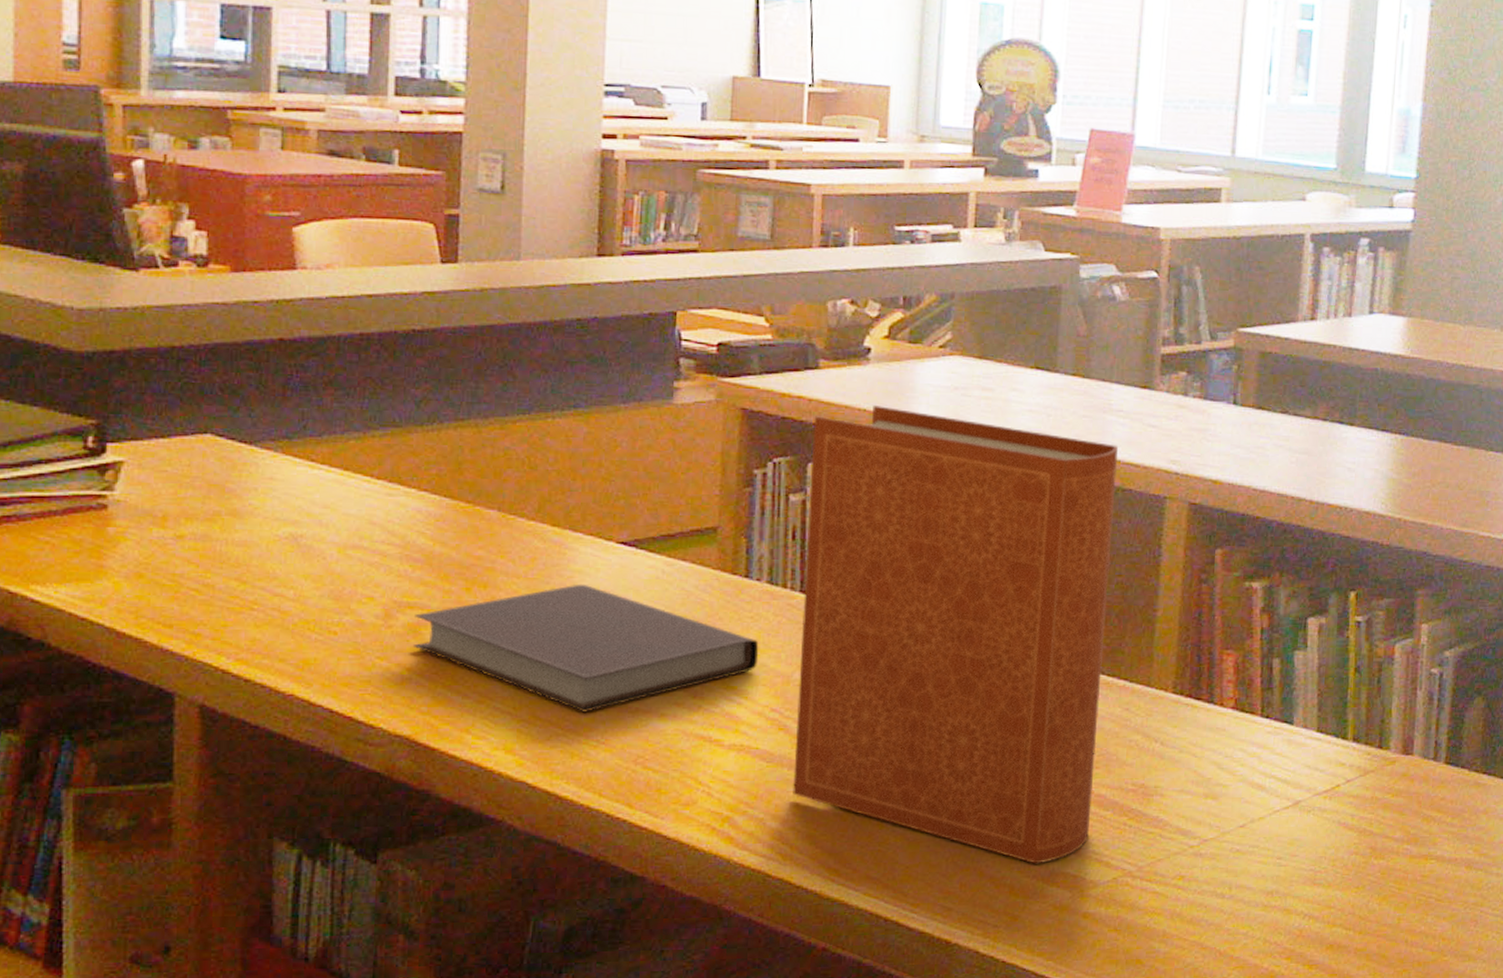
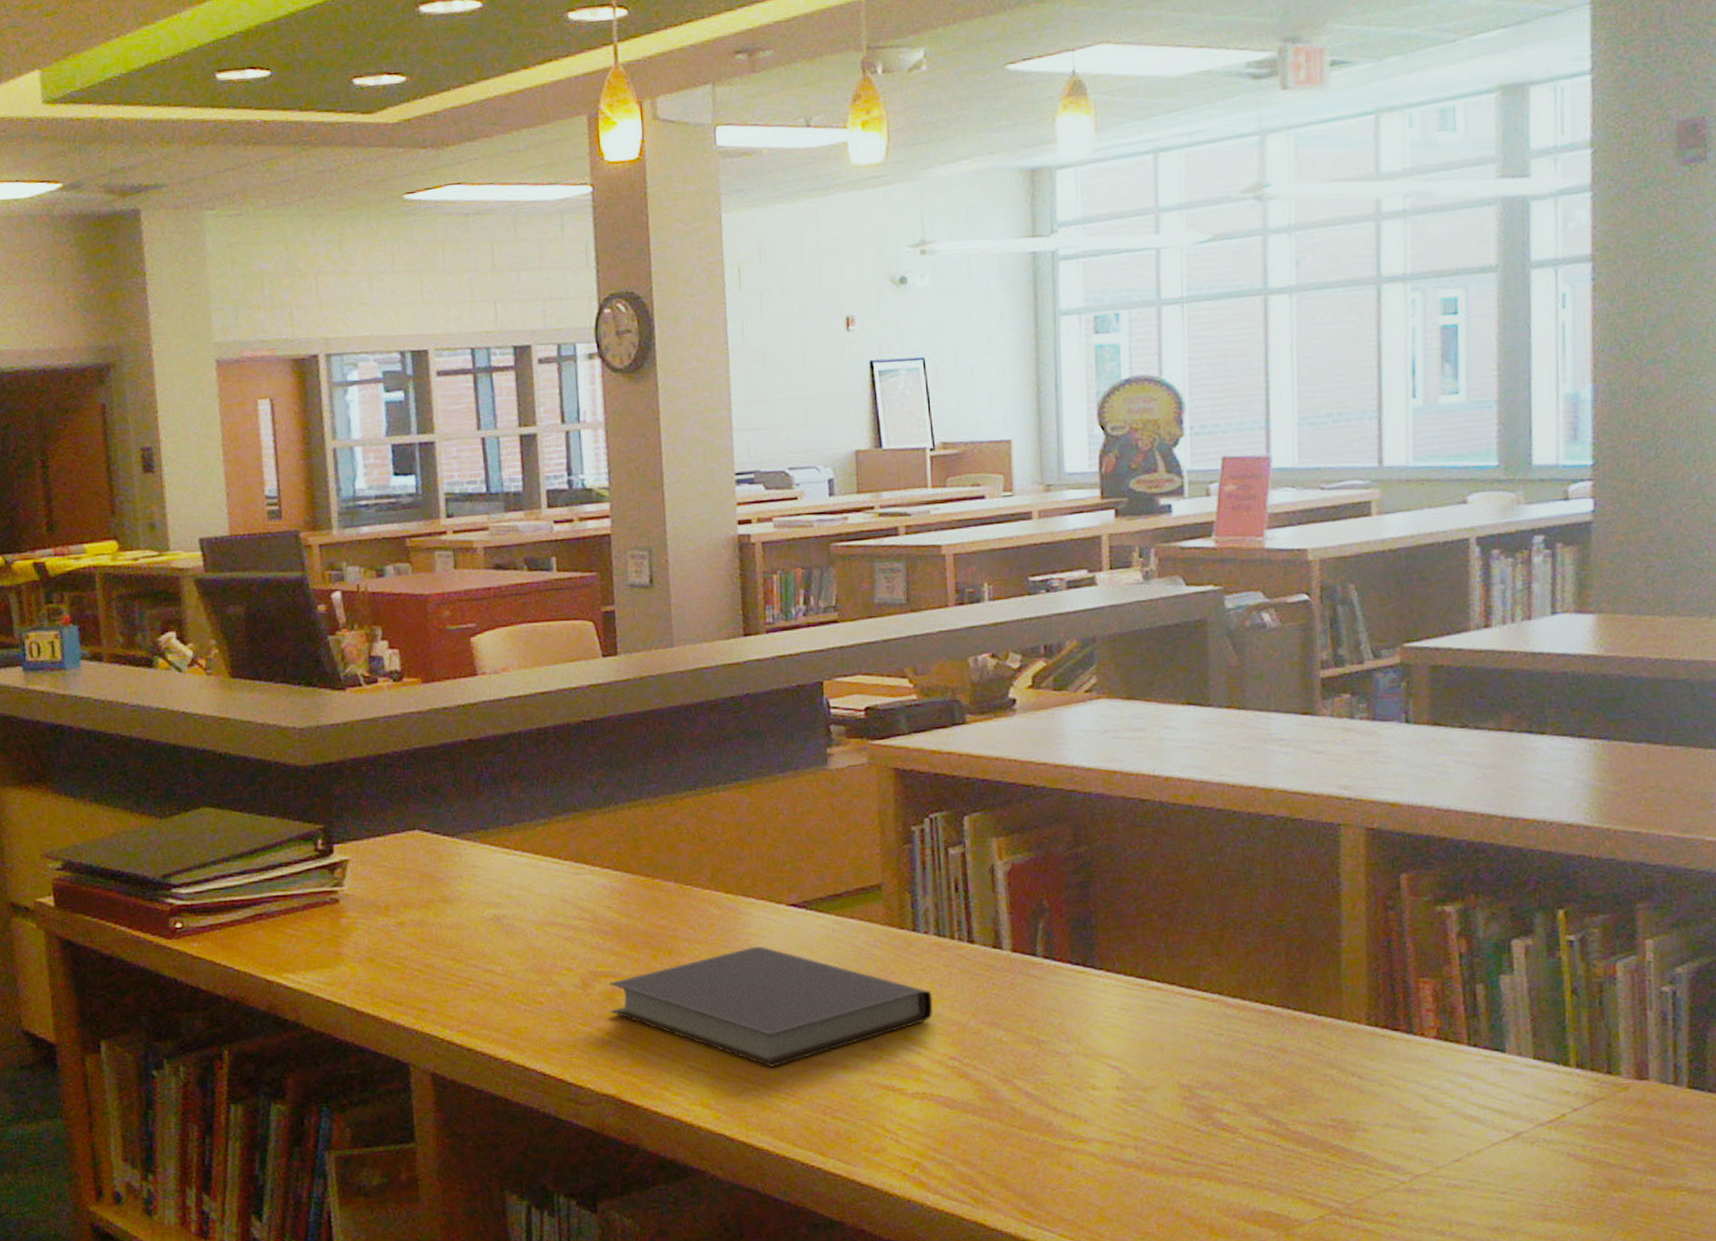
book: present [793,406,1118,864] -> none [966,755,1290,1203]

